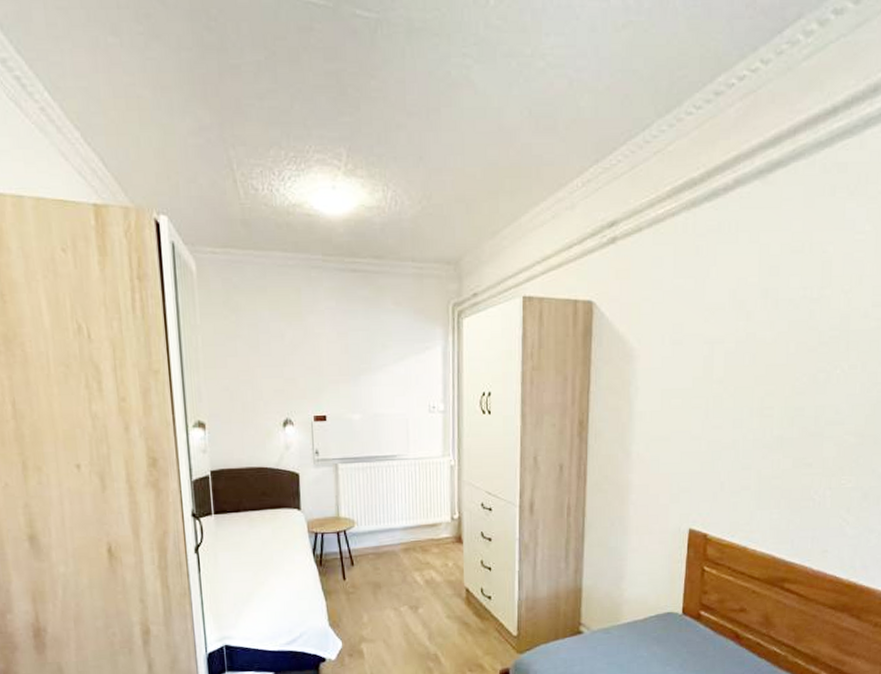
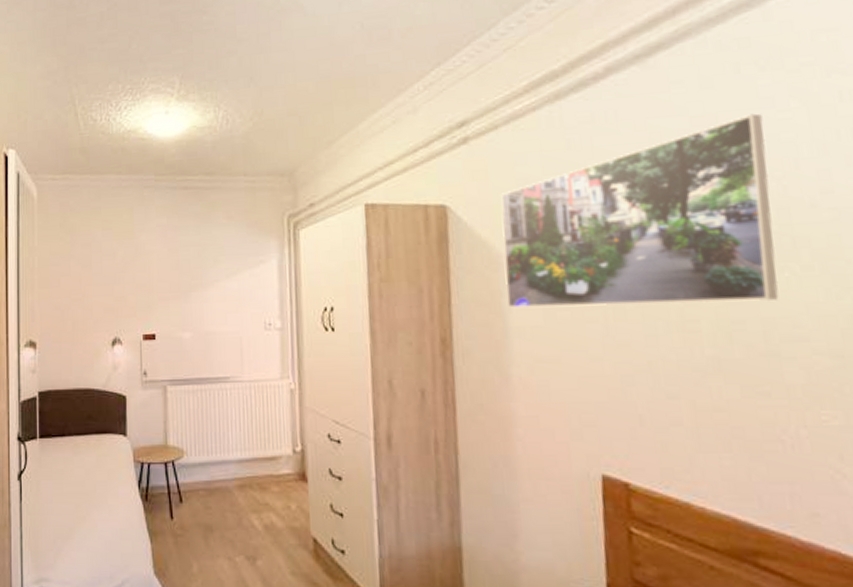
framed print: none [635,233,844,396] -> present [501,113,779,308]

